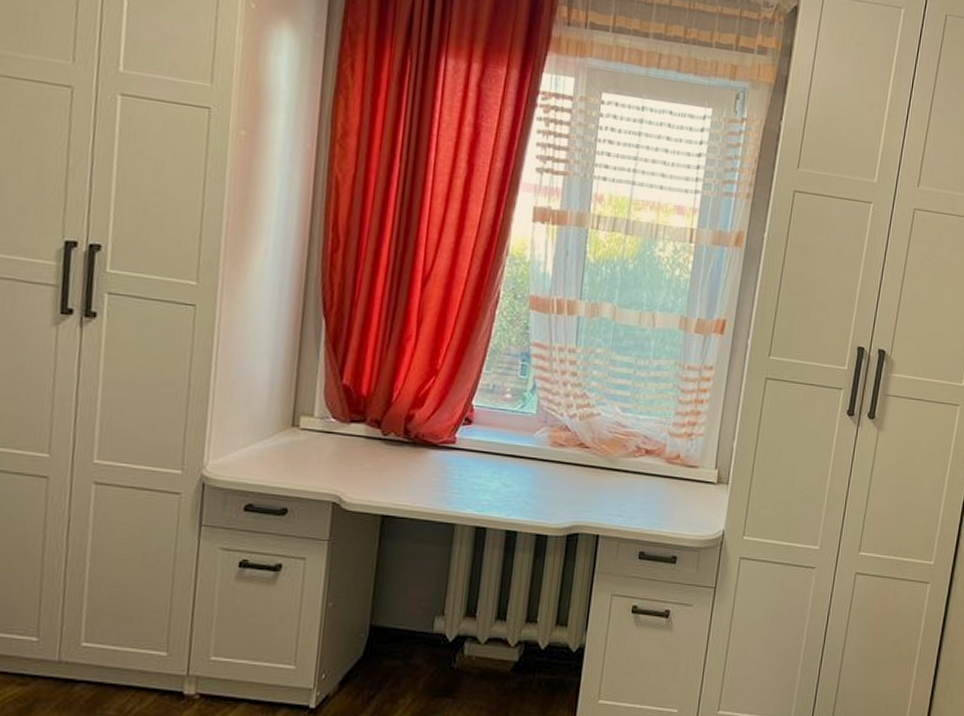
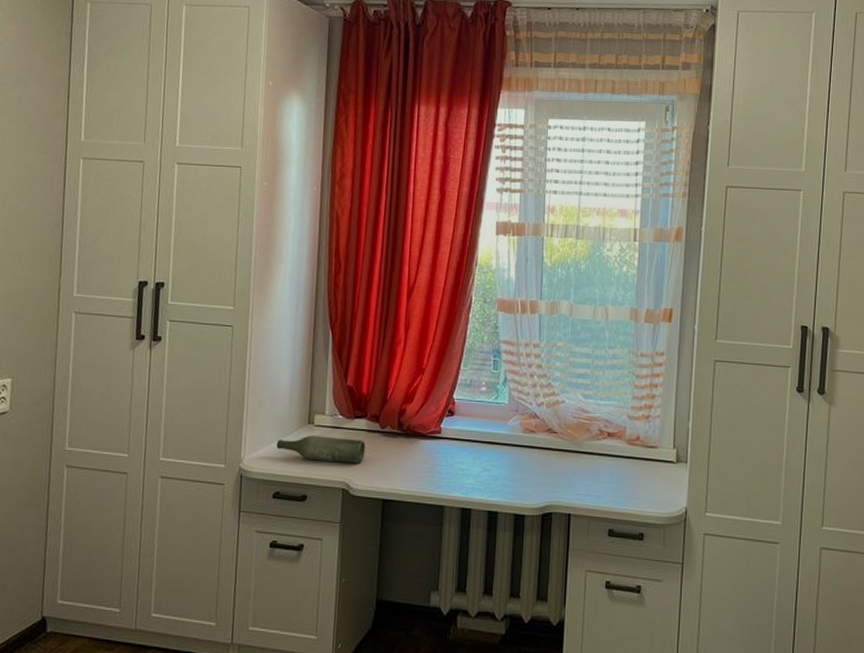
bottle: none [250,440,363,474] -> present [276,435,366,464]

